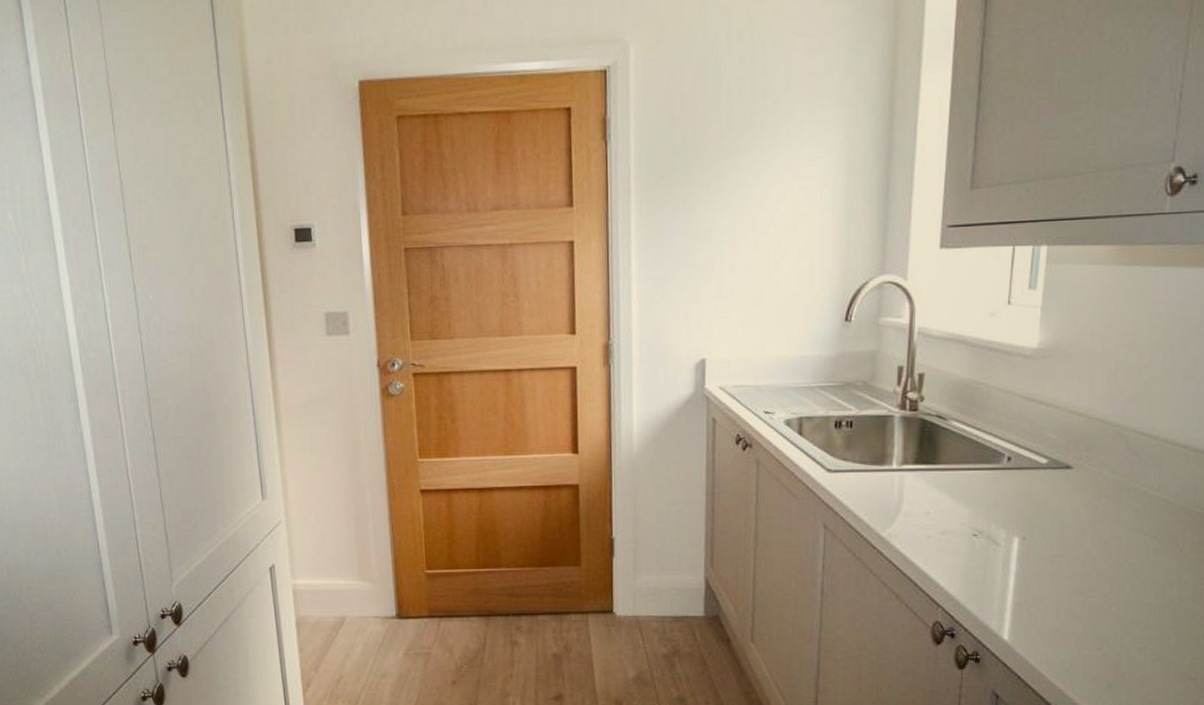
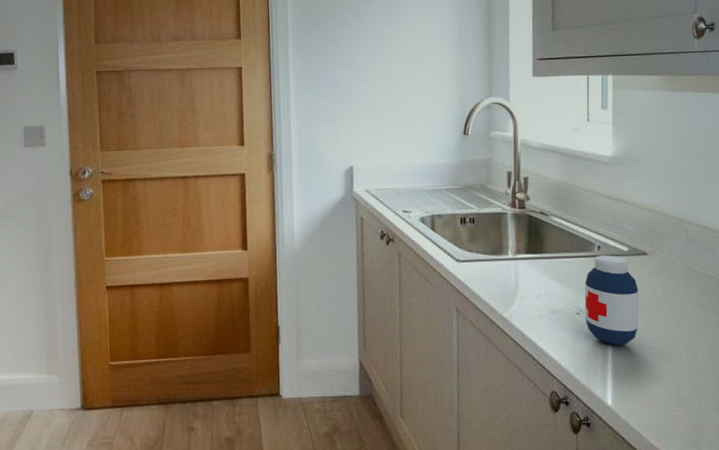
medicine bottle: none [984,468,1056,573] -> present [584,255,639,345]

